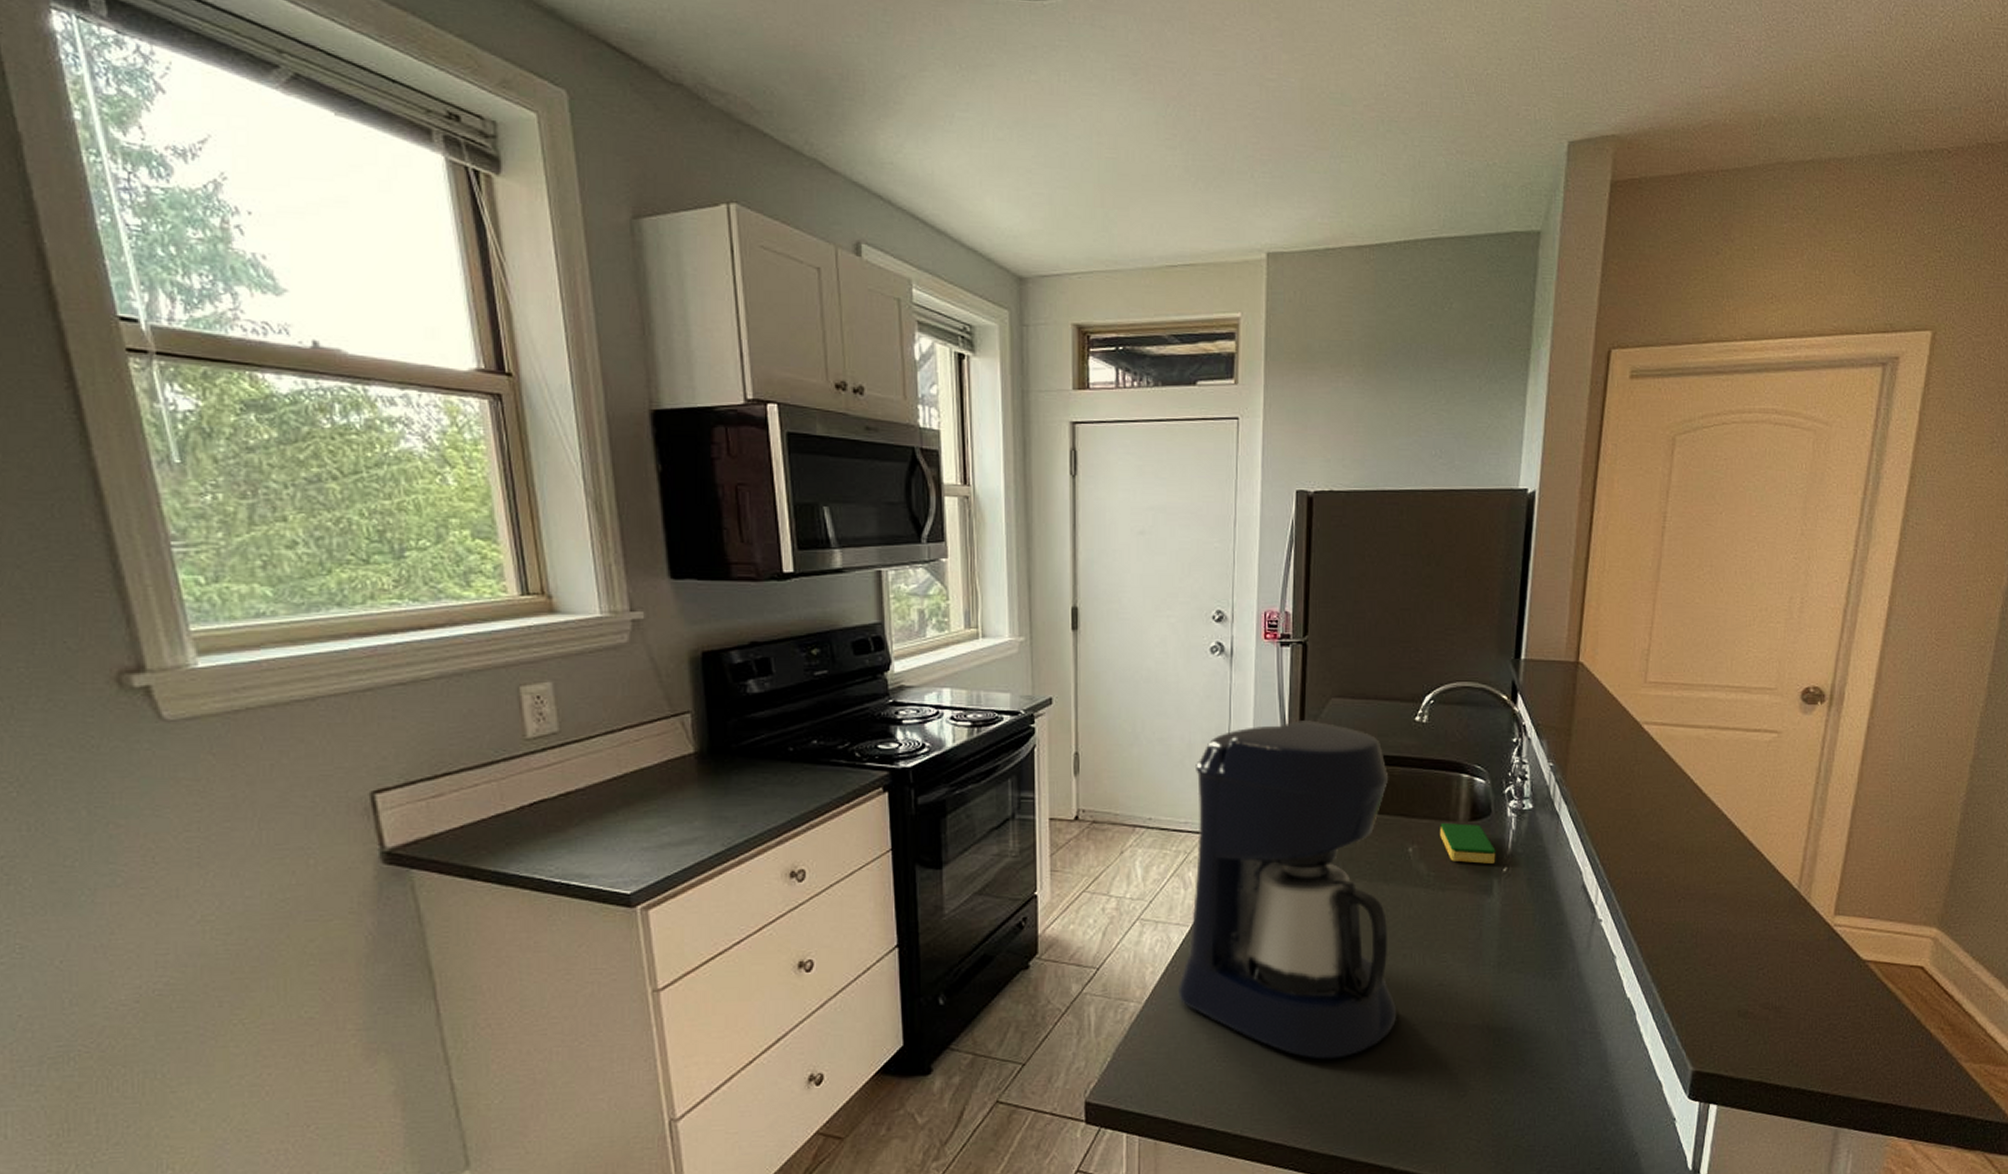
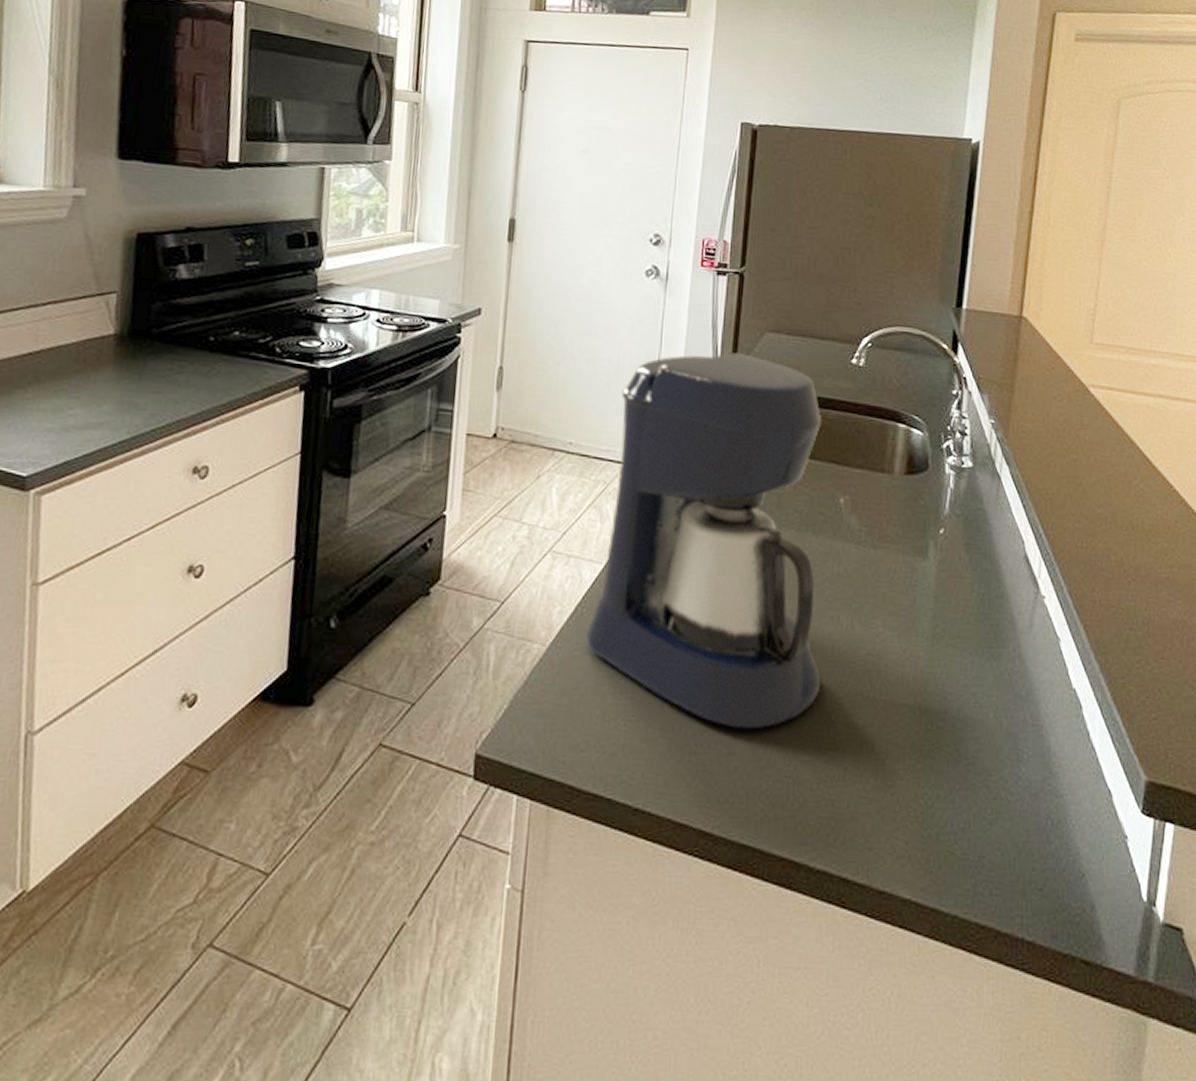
dish sponge: present [1440,823,1496,864] -> none [874,475,932,523]

